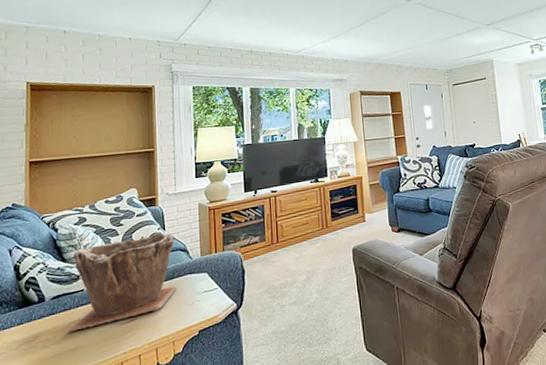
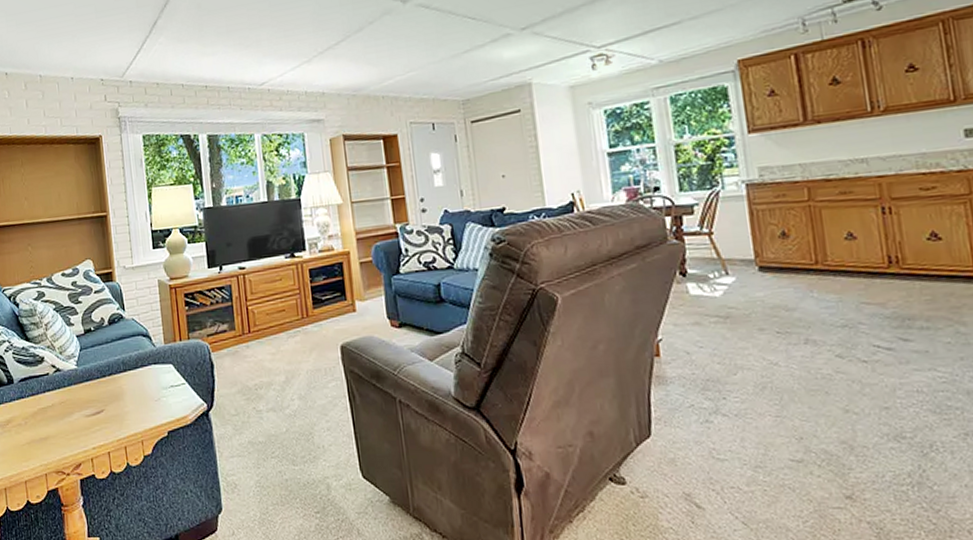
plant pot: present [67,232,178,333] -> none [35,313,142,419]

